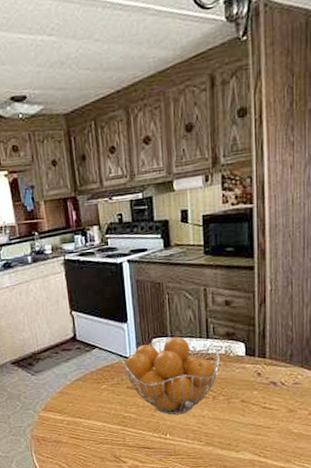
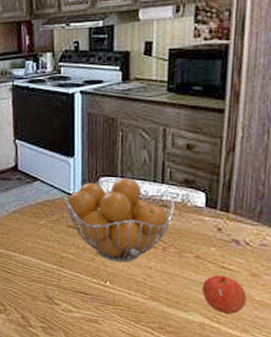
apple: none [249,415,286,449] -> present [202,275,247,315]

